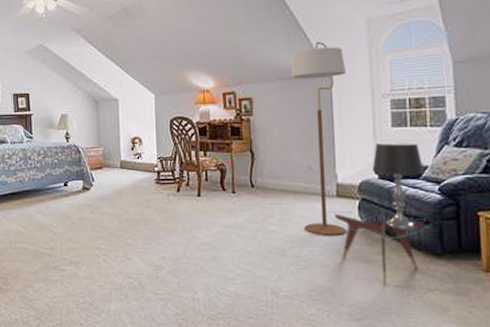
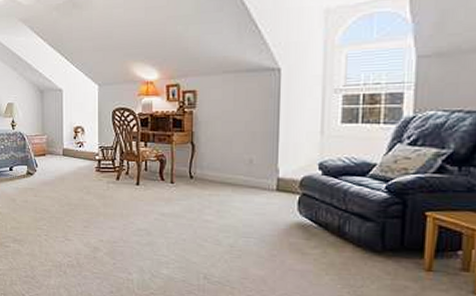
floor lamp: present [291,41,347,237] -> none [238,33,297,229]
side table: present [327,212,433,285] -> none [265,205,375,277]
table lamp: present [371,141,425,230] -> none [315,138,373,226]

